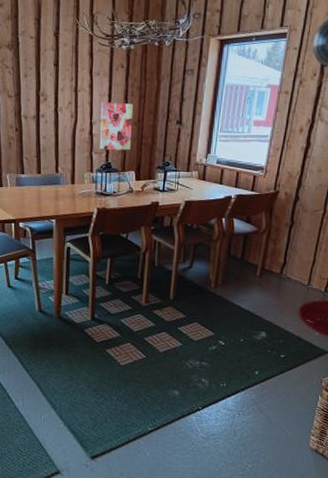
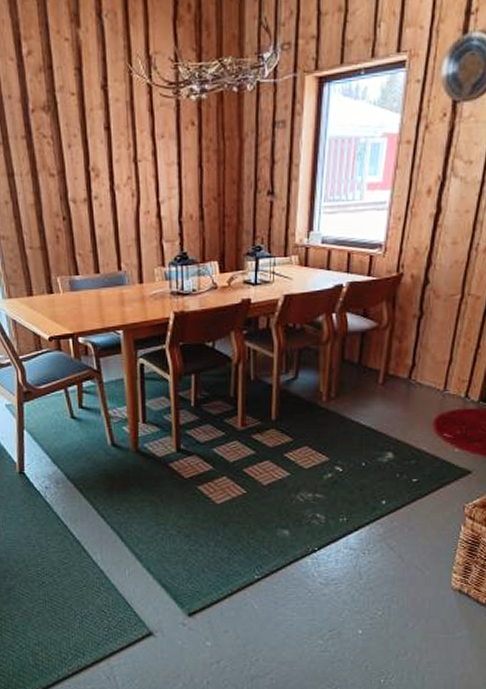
wall art: present [99,102,134,151] -> none [168,172,211,236]

